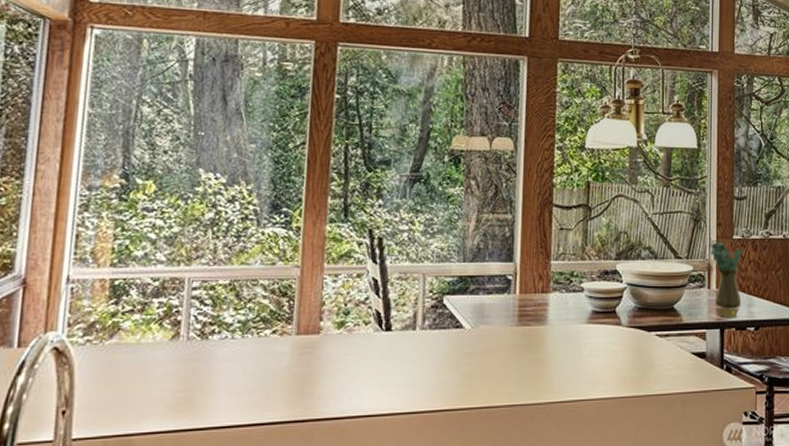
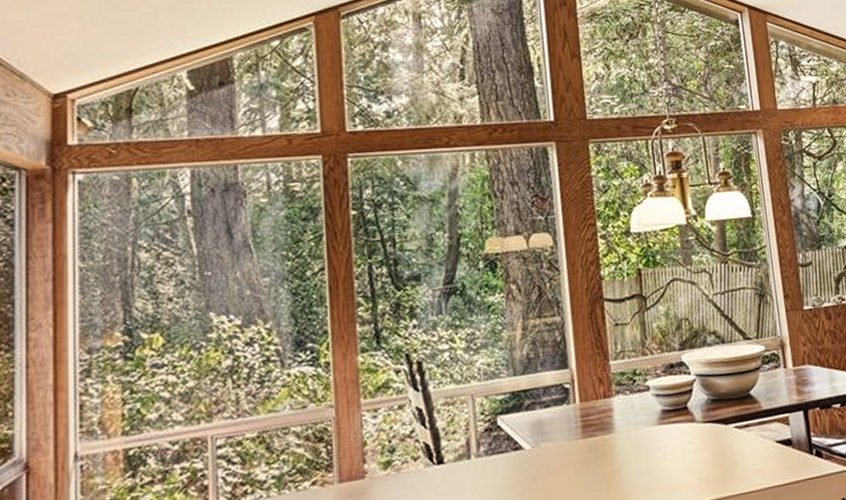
vase: present [709,238,742,318] -> none [778,312,823,398]

